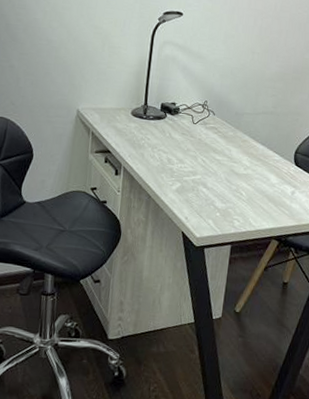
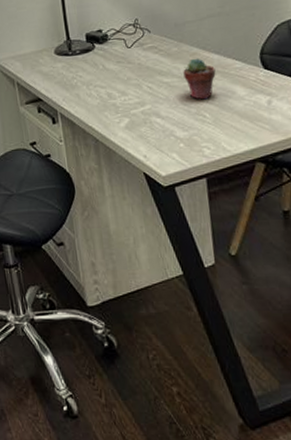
potted succulent: none [232,144,259,181] -> present [183,58,216,100]

